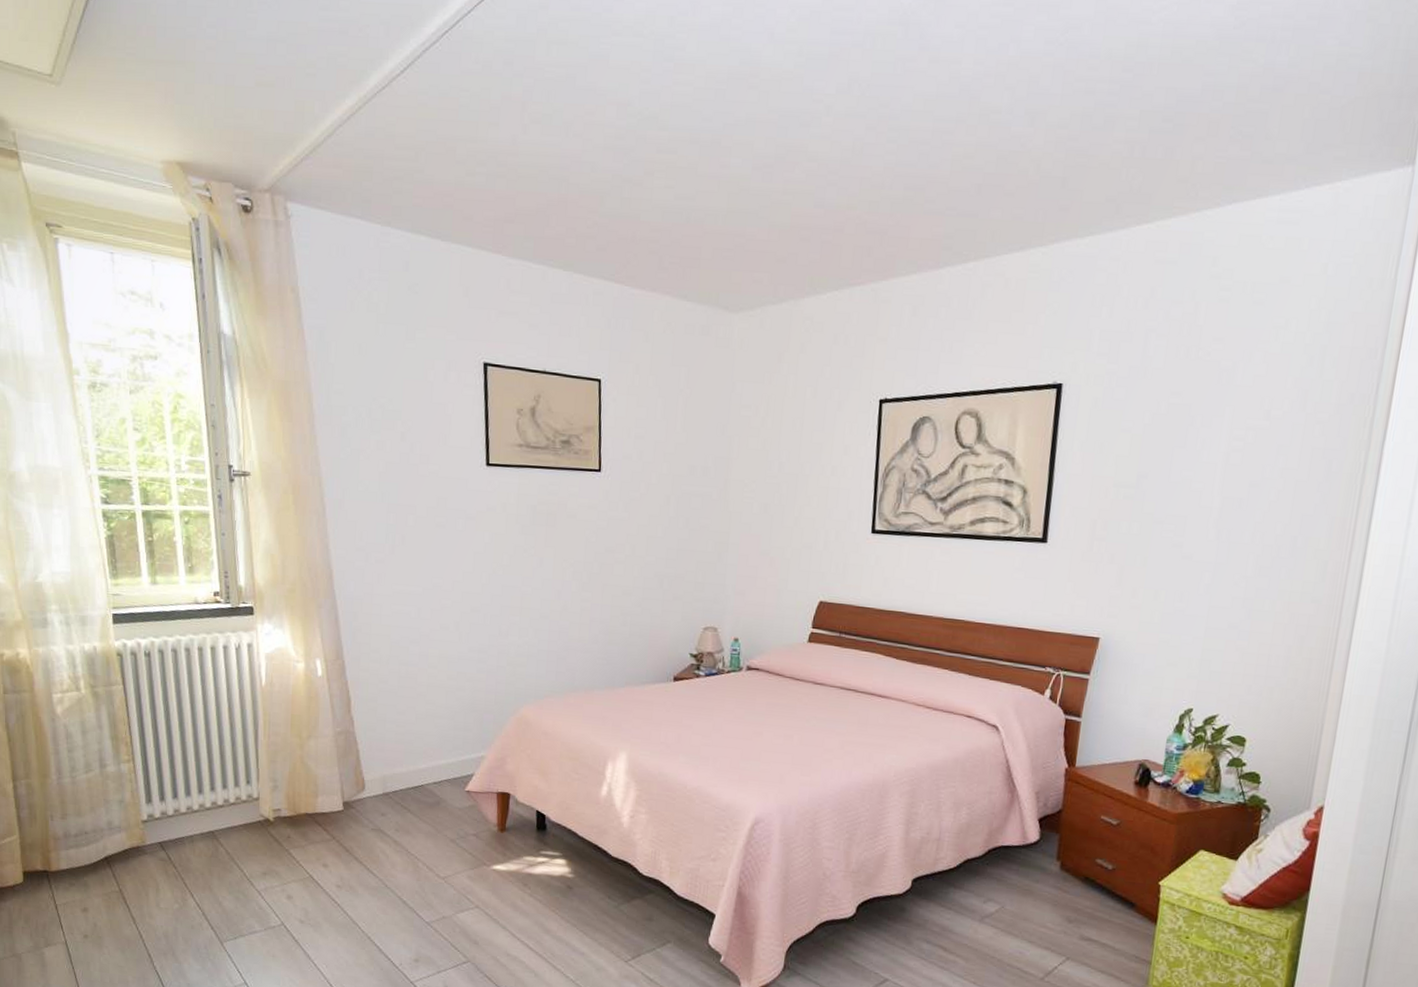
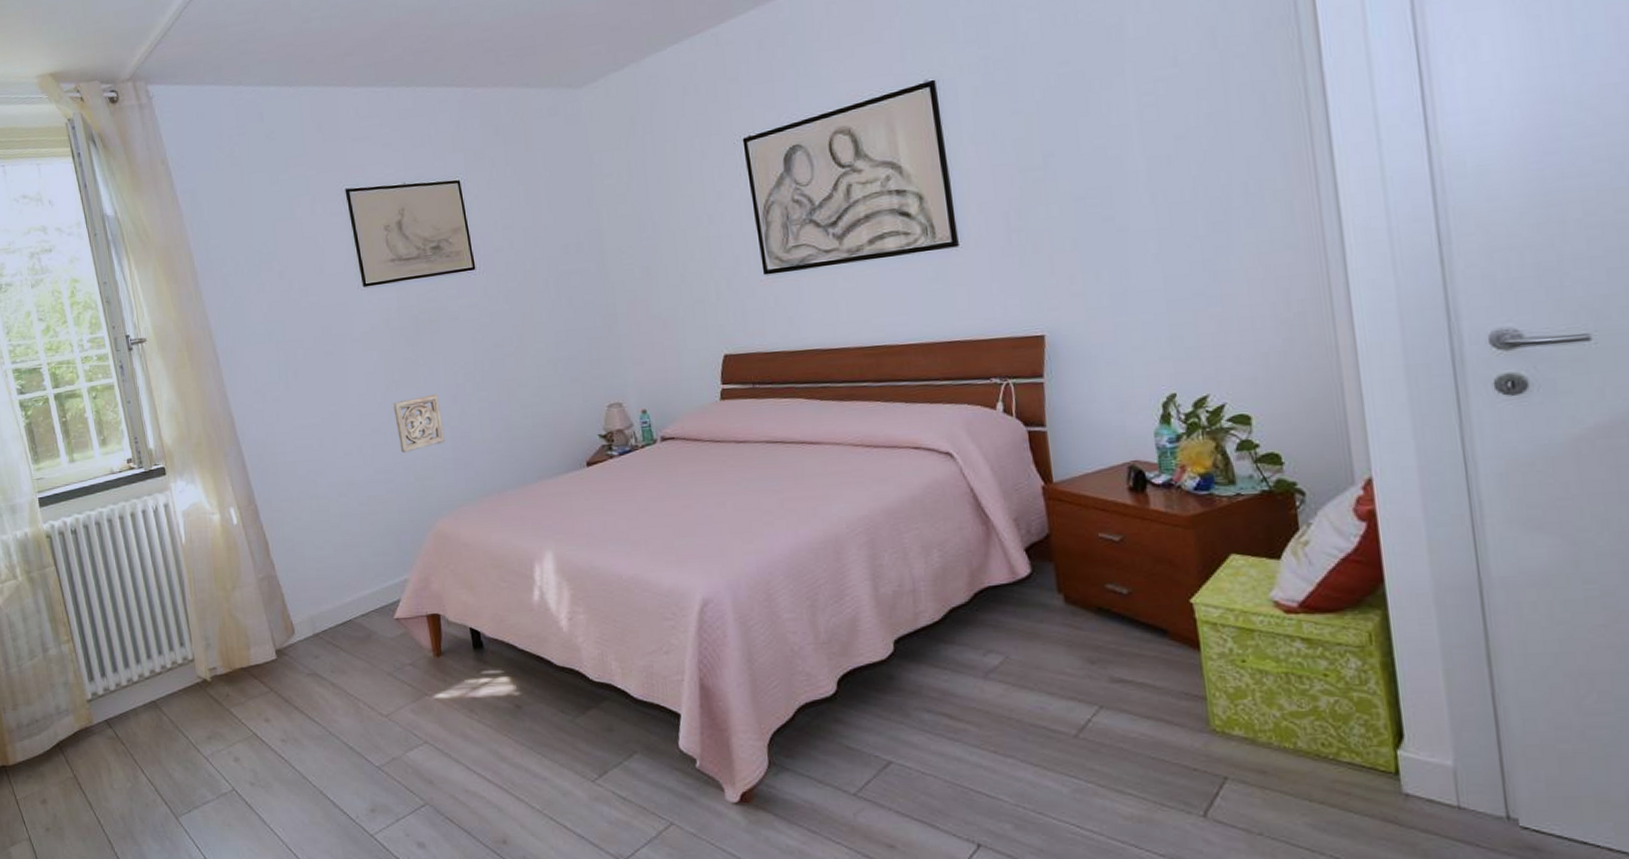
wall ornament: none [496,585,544,637] -> present [392,394,445,453]

